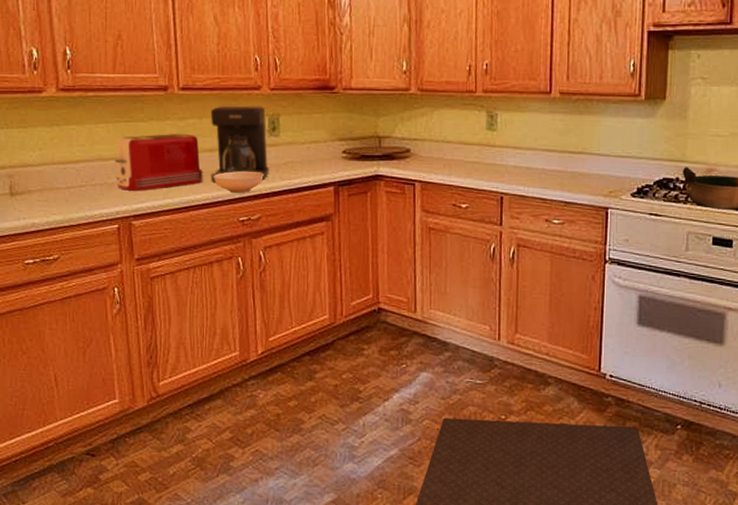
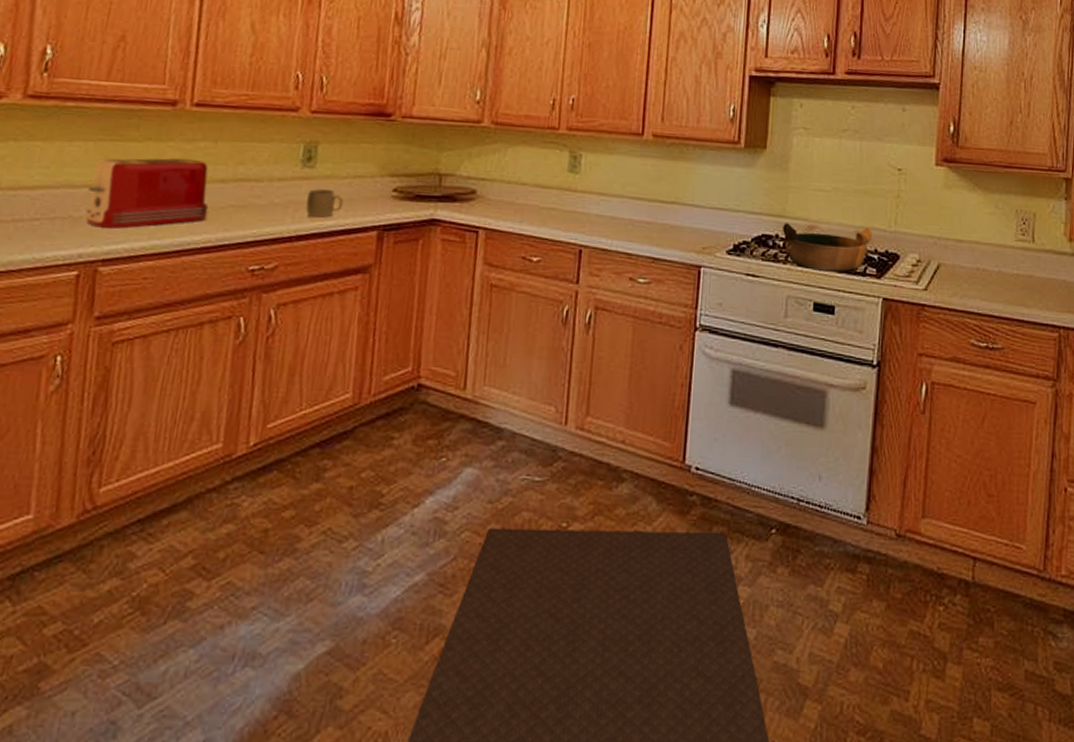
coffee maker: present [211,105,270,182] -> none [217,128,301,221]
bowl: present [213,170,264,193] -> none [221,207,289,235]
mug: none [276,154,305,178] -> present [306,189,344,219]

